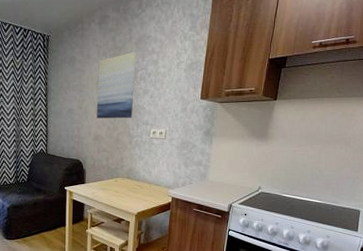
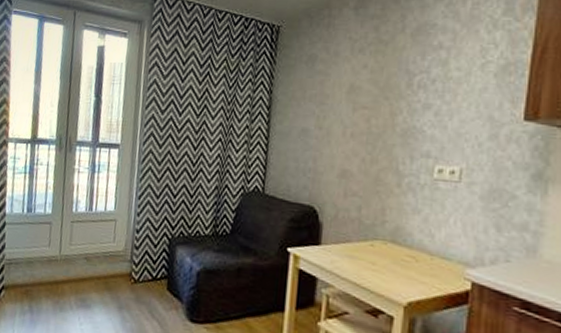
wall art: present [96,52,137,119] -> none [344,47,414,147]

